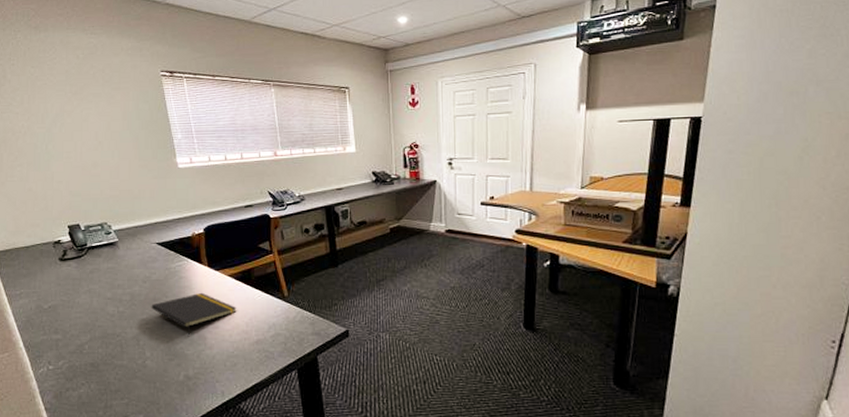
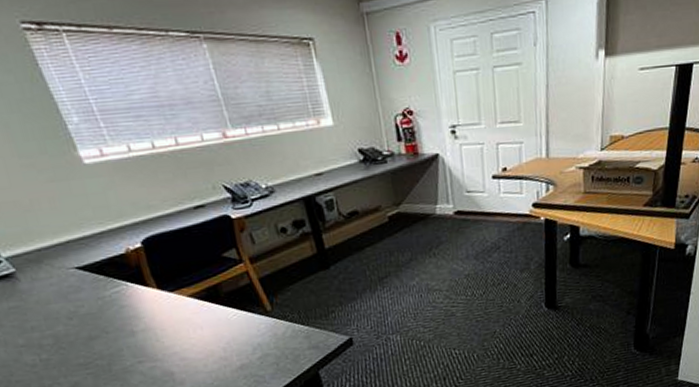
notepad: present [151,292,237,337] -> none [87,320,208,375]

